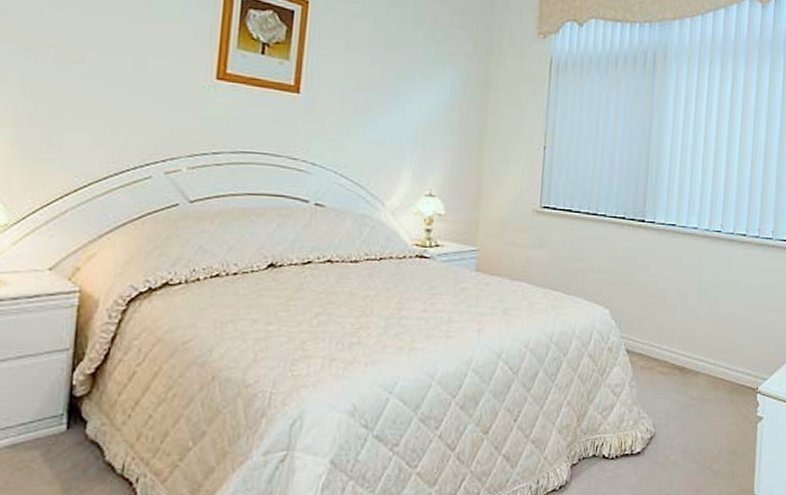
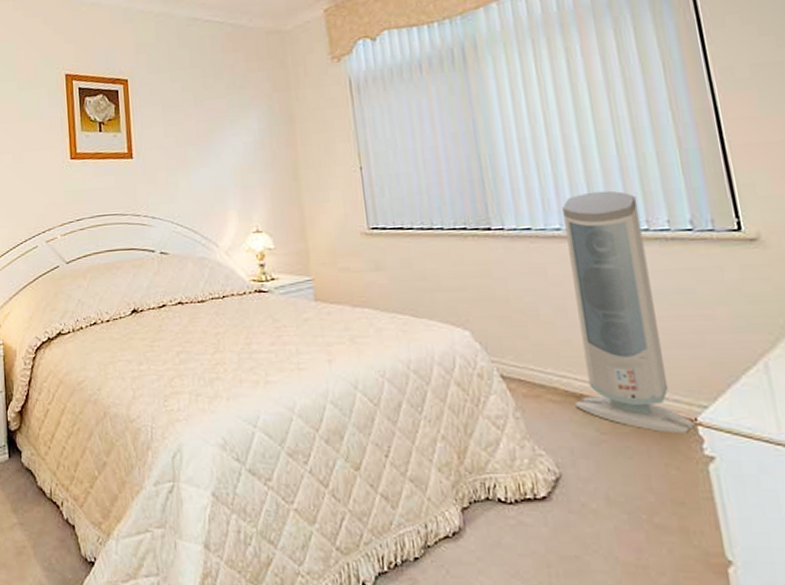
air purifier: none [677,200,756,399] -> present [562,190,696,434]

